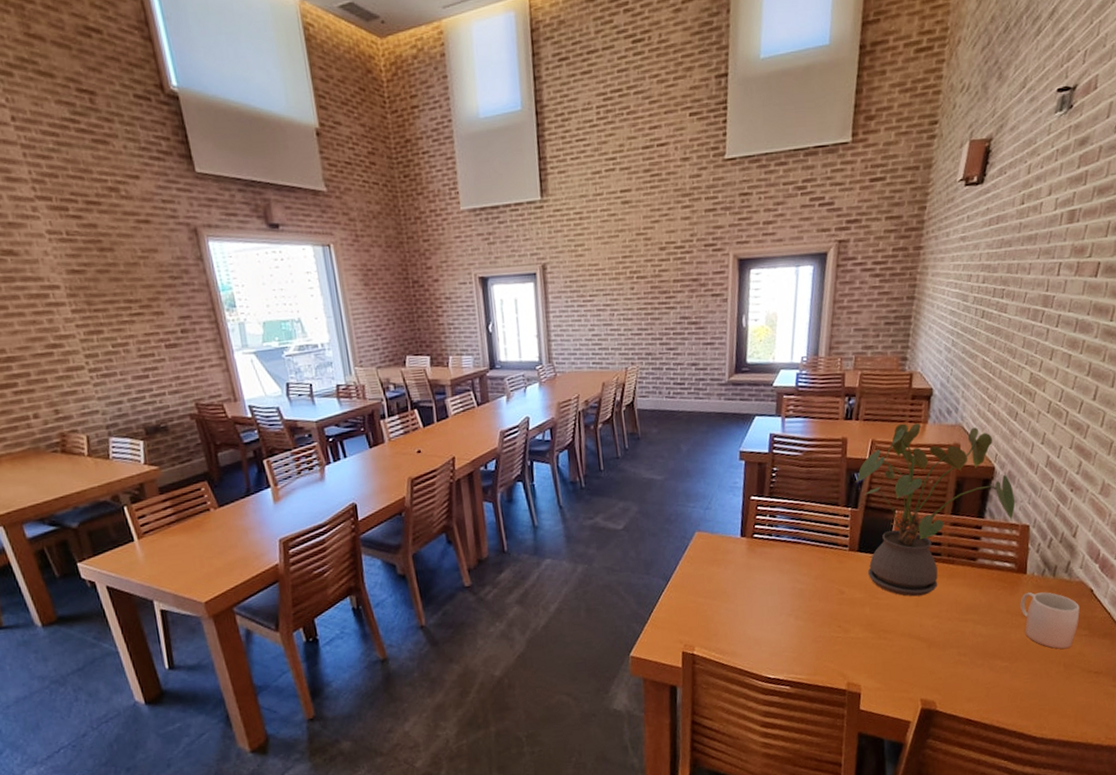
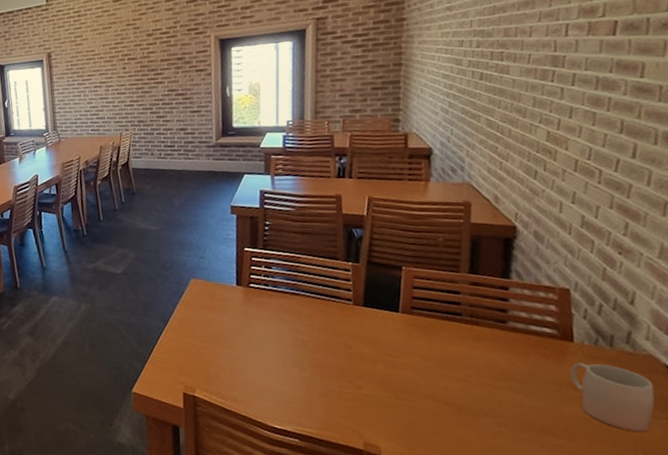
house plant: present [855,423,1016,597] -> none [354,181,548,357]

